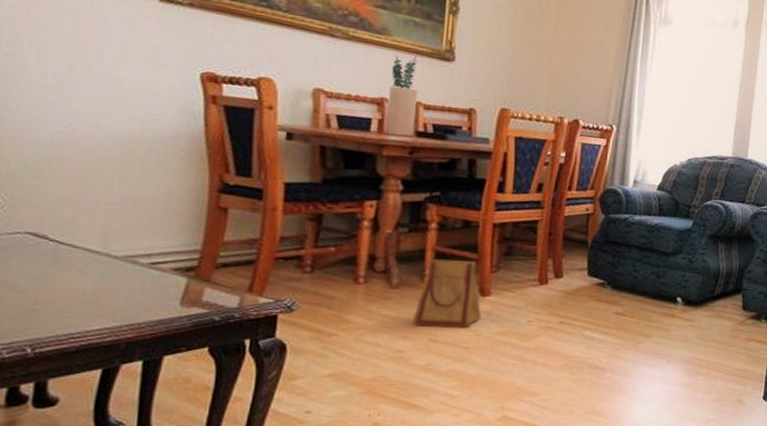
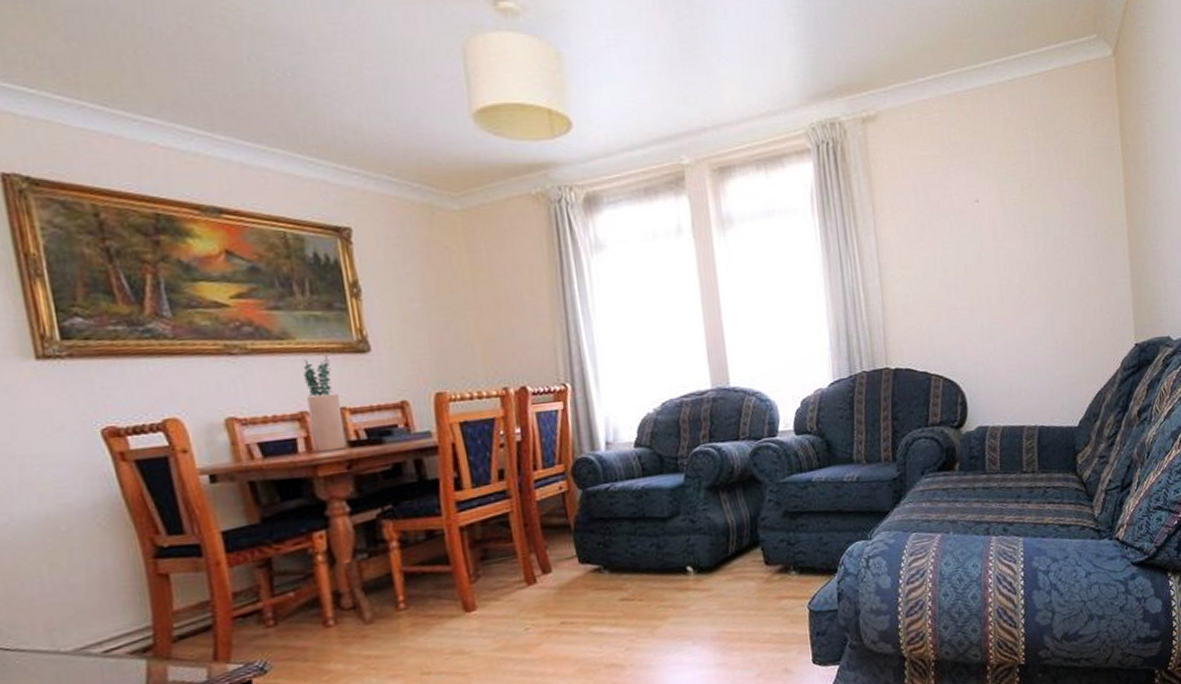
shopping bag: present [413,259,482,328] -> none [397,575,472,661]

